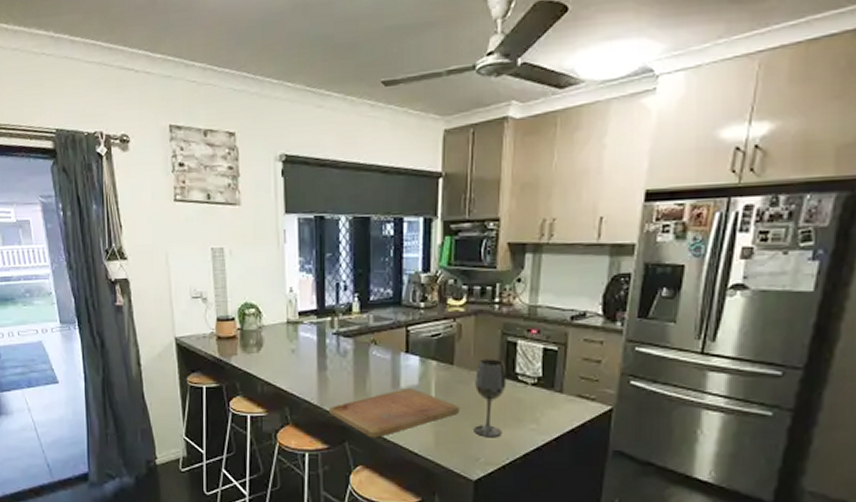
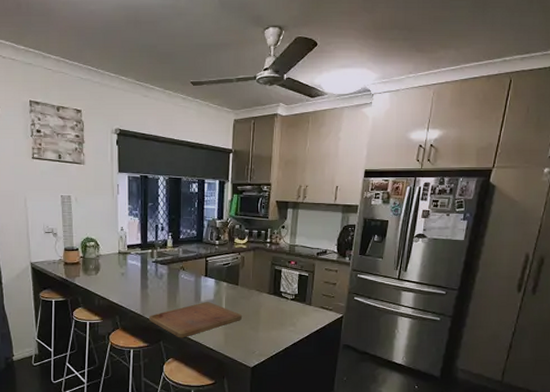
wine glass: present [474,359,507,438] -> none [251,281,274,337]

